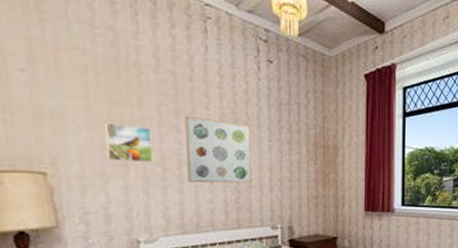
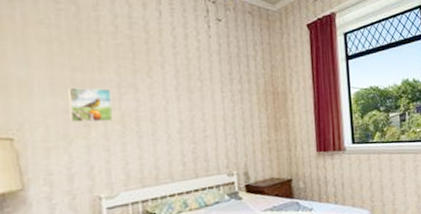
wall art: present [185,115,252,184] -> none [142,74,207,138]

